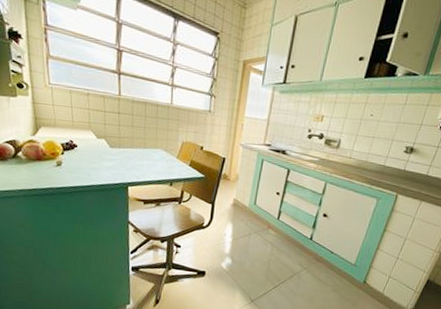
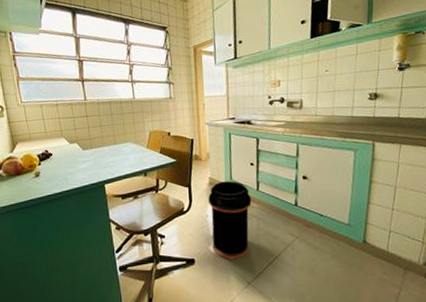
trash can: none [224,205,271,278] -> present [208,181,252,259]

